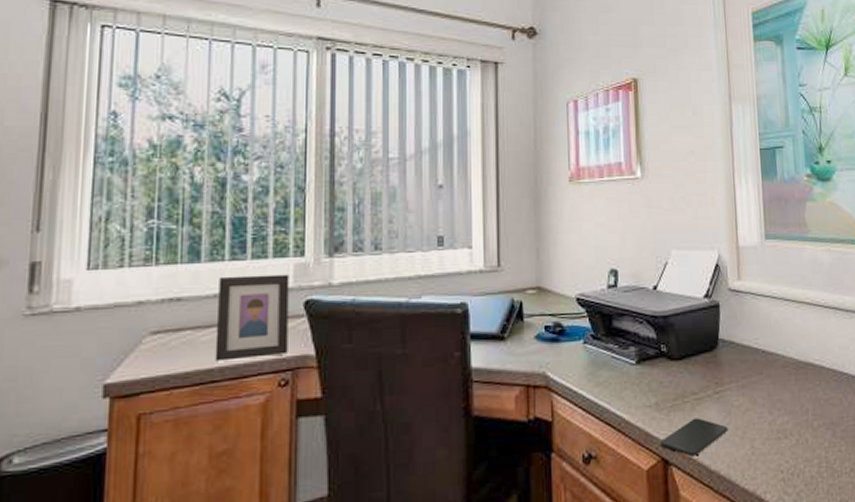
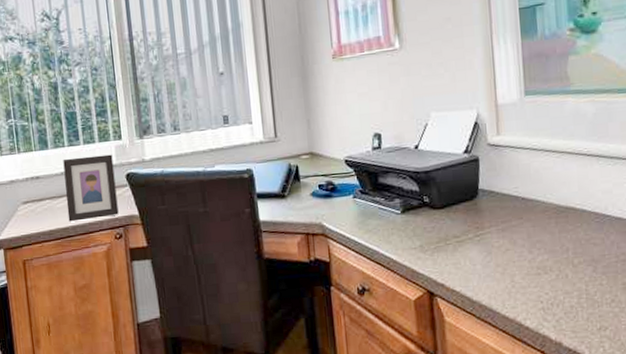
smartphone: present [660,418,728,457] -> none [425,257,489,290]

